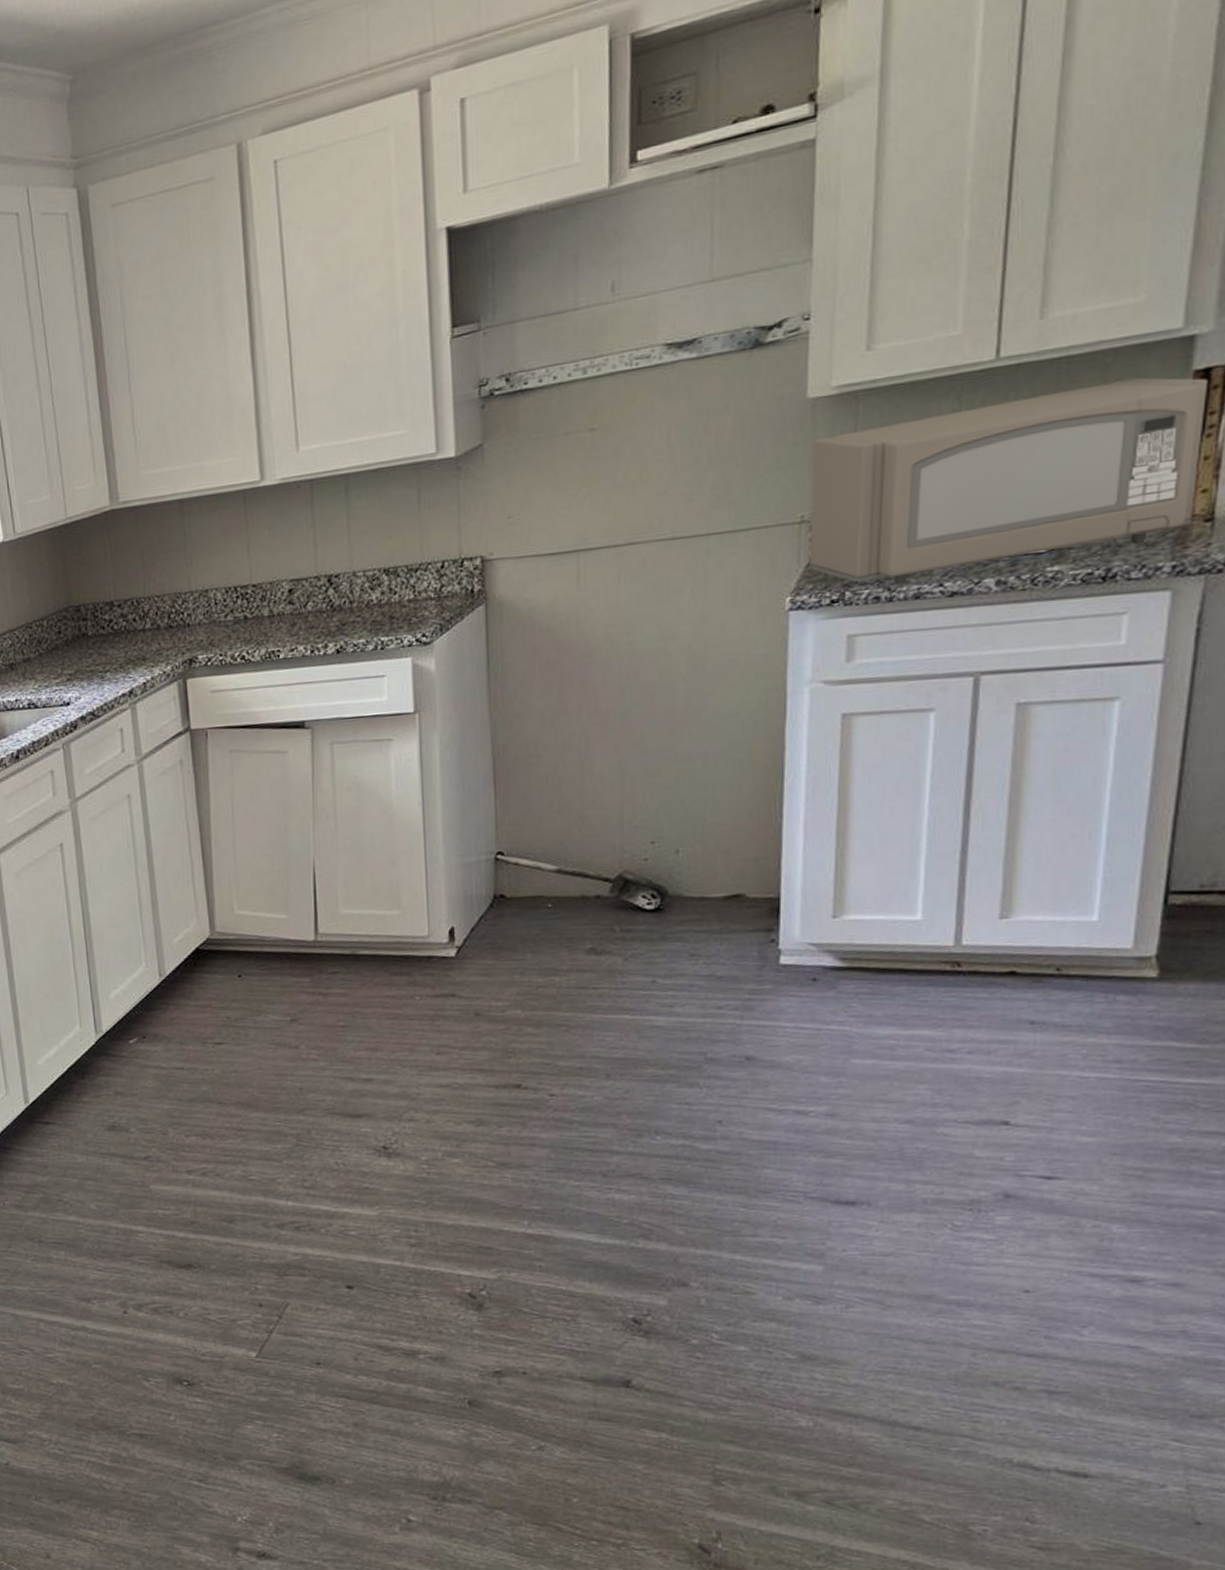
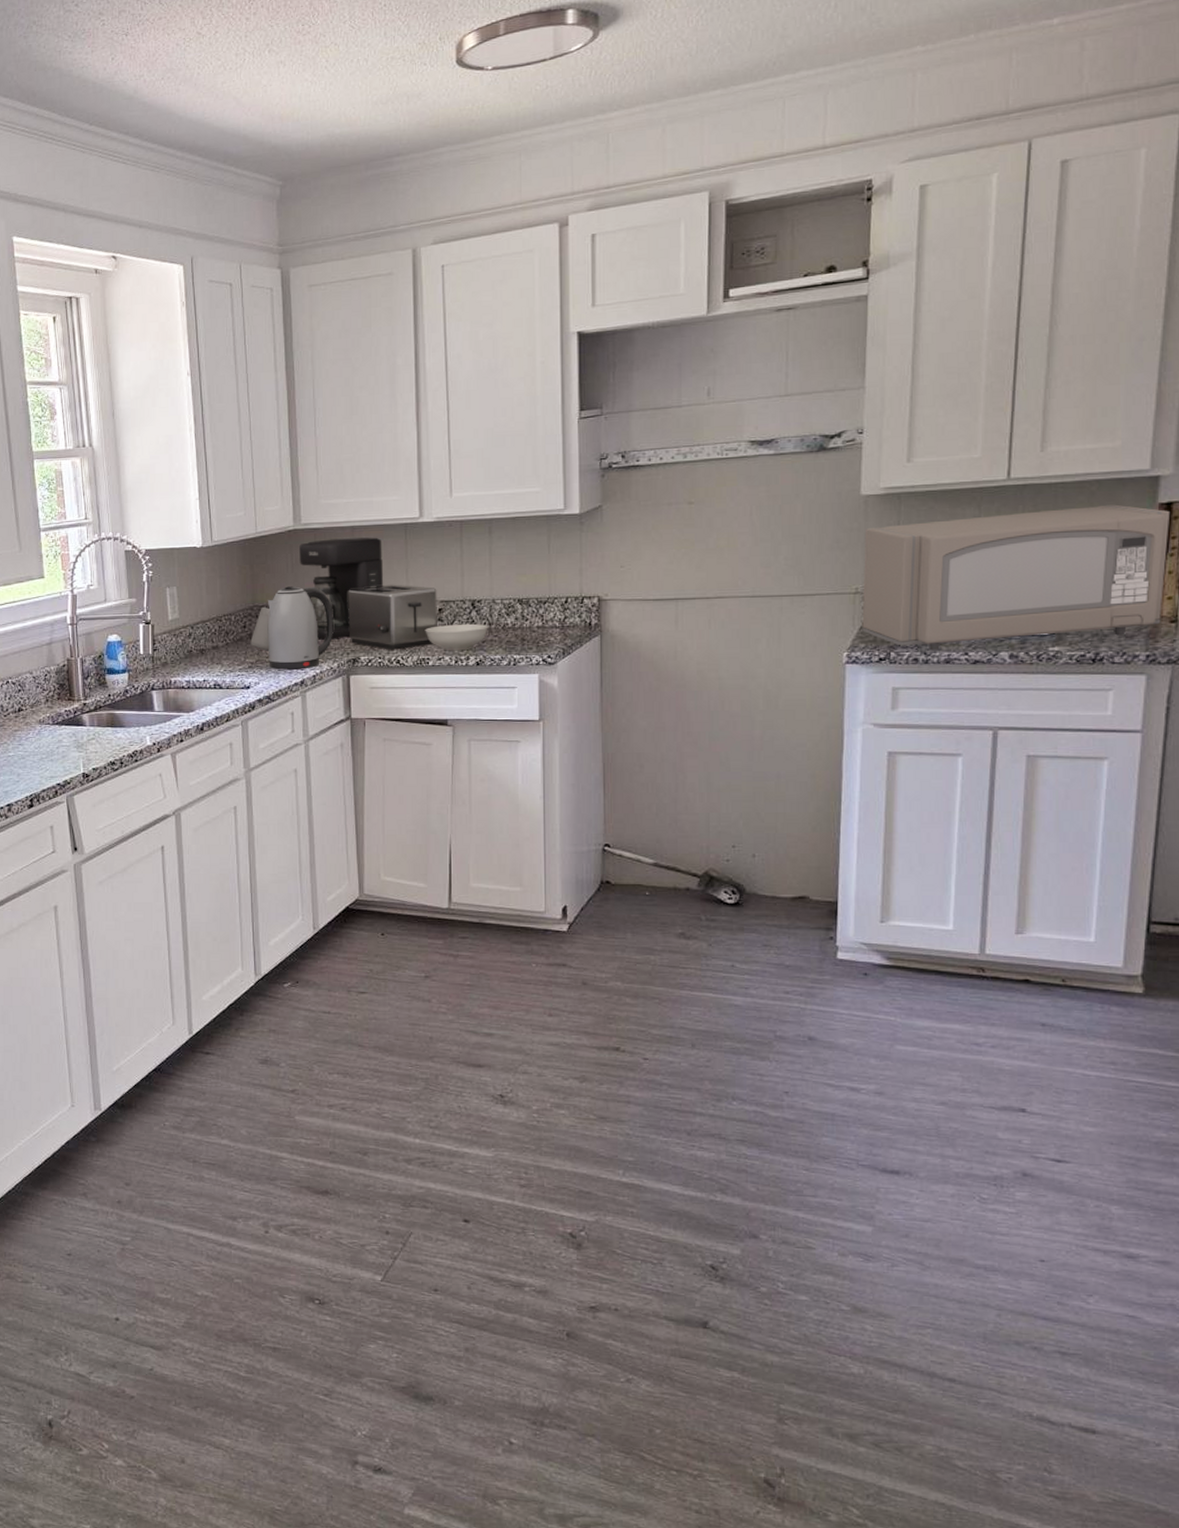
canister: none [67,606,91,666] -> present [250,606,271,656]
kettle: none [84,577,165,680] -> present [267,586,333,670]
coffee maker: none [118,510,222,640] -> present [299,537,384,640]
toaster: none [179,564,288,645] -> present [348,584,437,650]
bowl: none [273,603,349,640] -> present [425,623,488,651]

